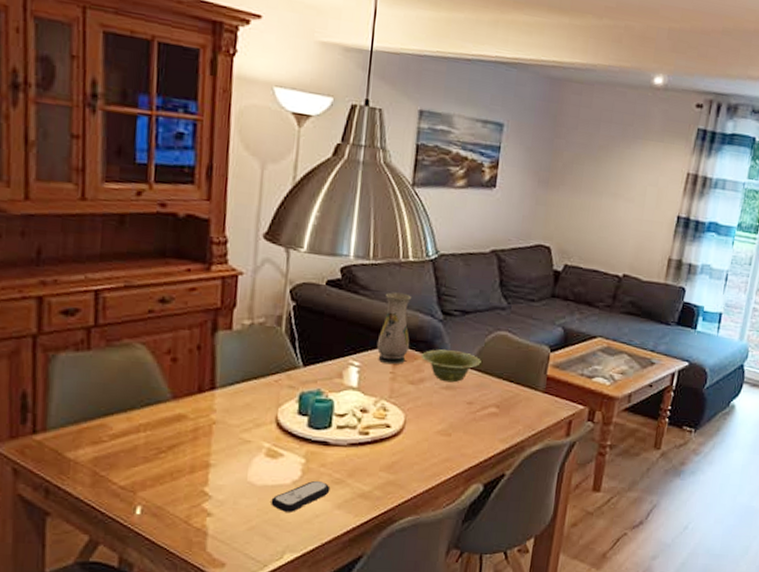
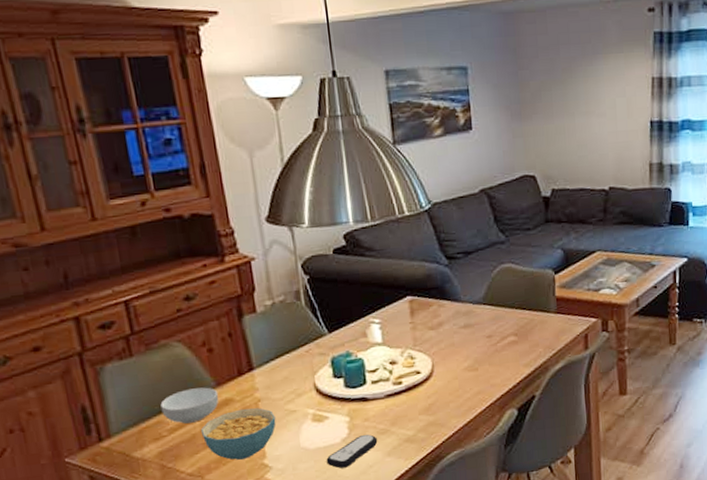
cereal bowl: none [107,396,173,433] -> present [160,387,219,424]
cereal bowl: none [144,428,228,482] -> present [200,408,276,460]
vase: present [376,292,412,365] -> none [391,246,423,316]
dish: present [420,349,481,383] -> none [434,290,492,322]

